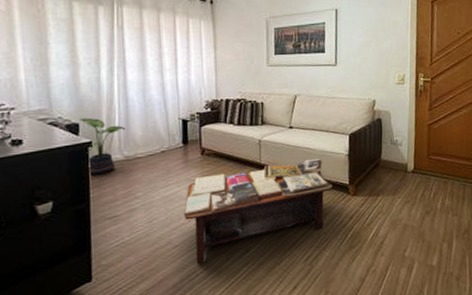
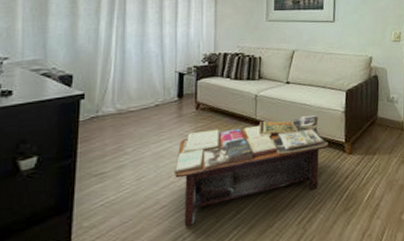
potted plant: present [80,117,126,175] -> none [74,69,121,129]

